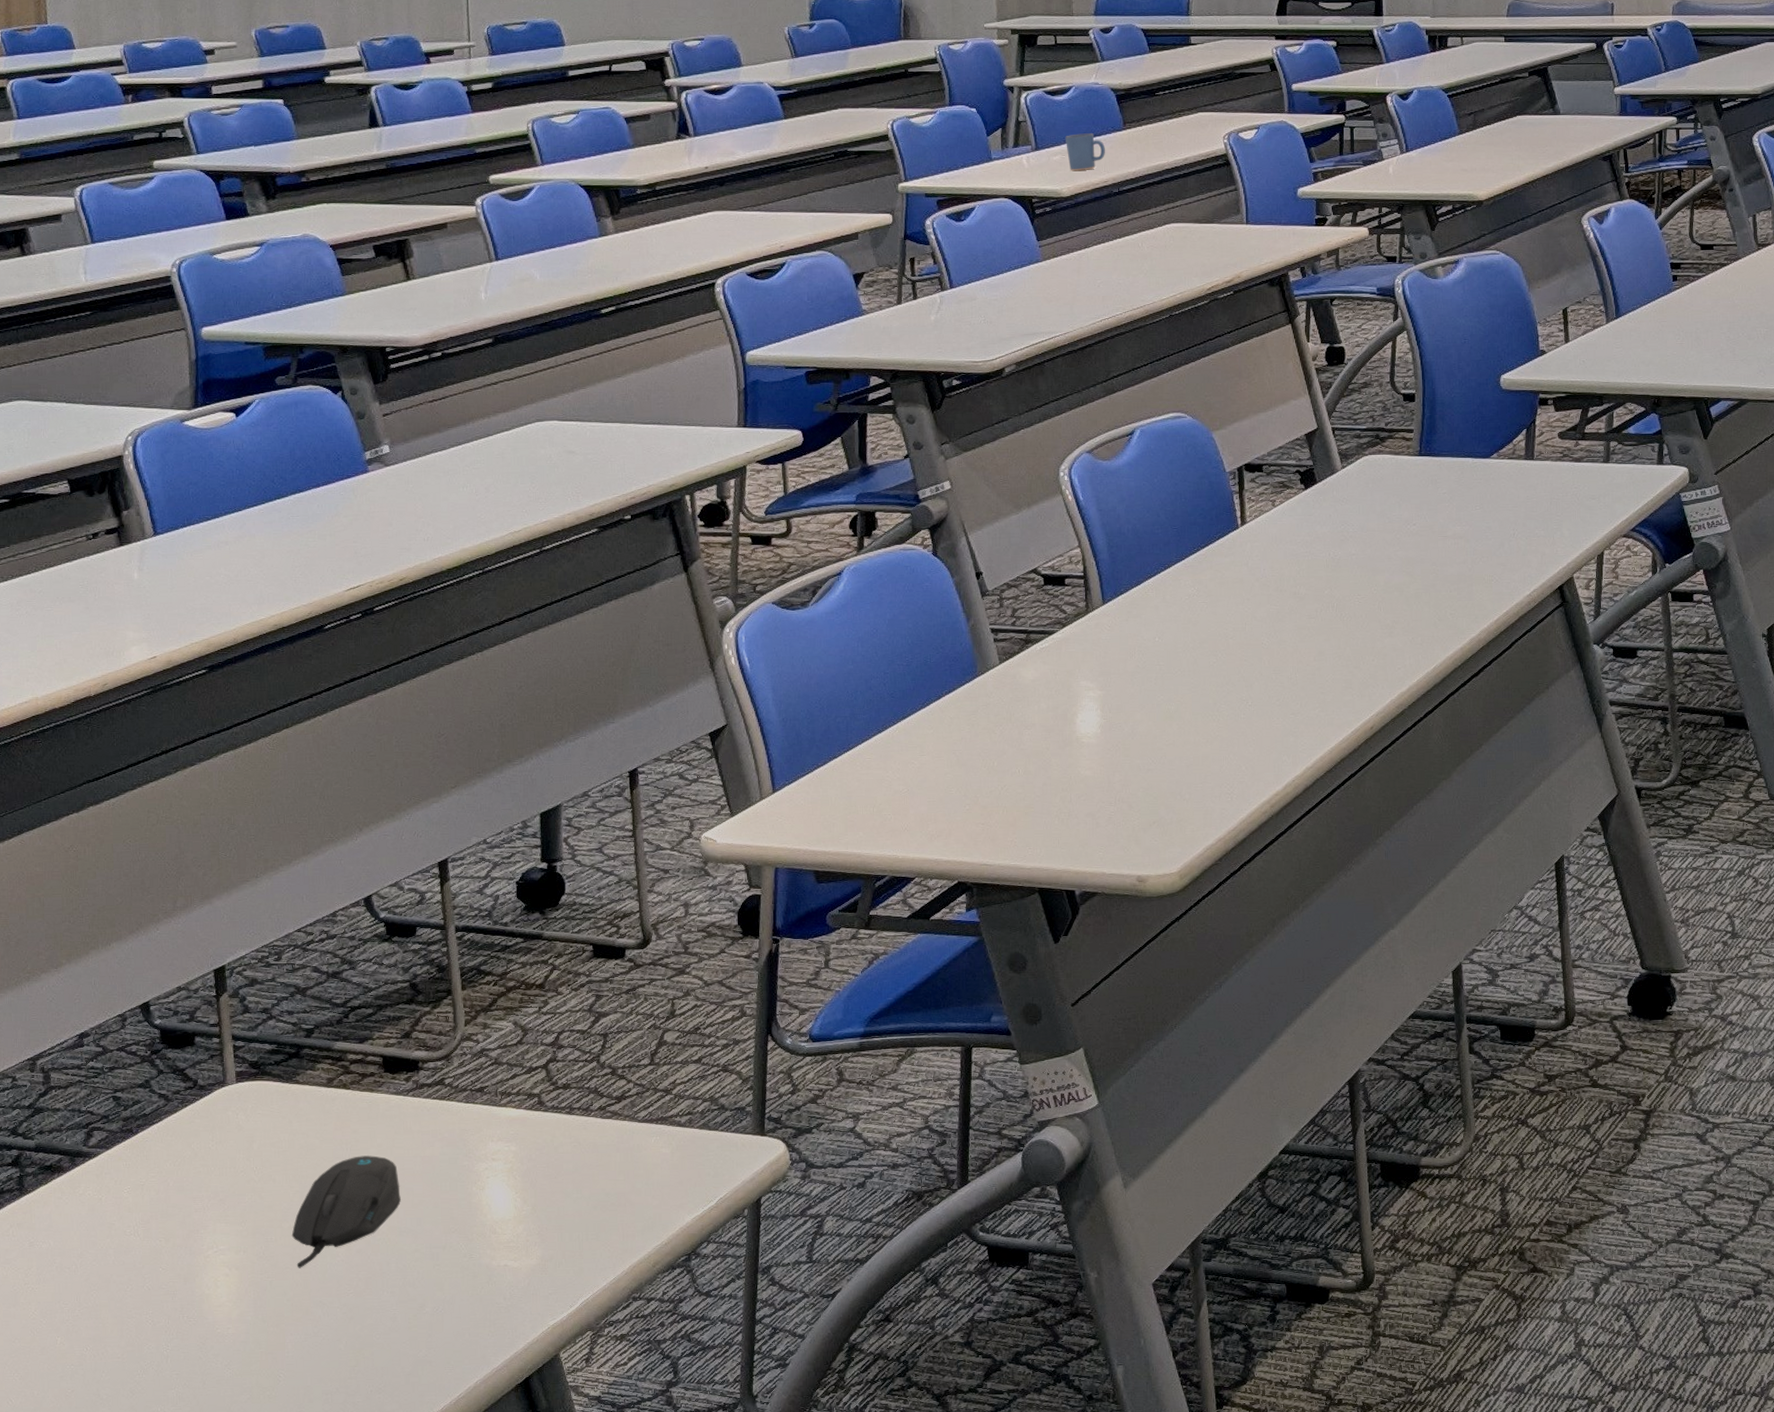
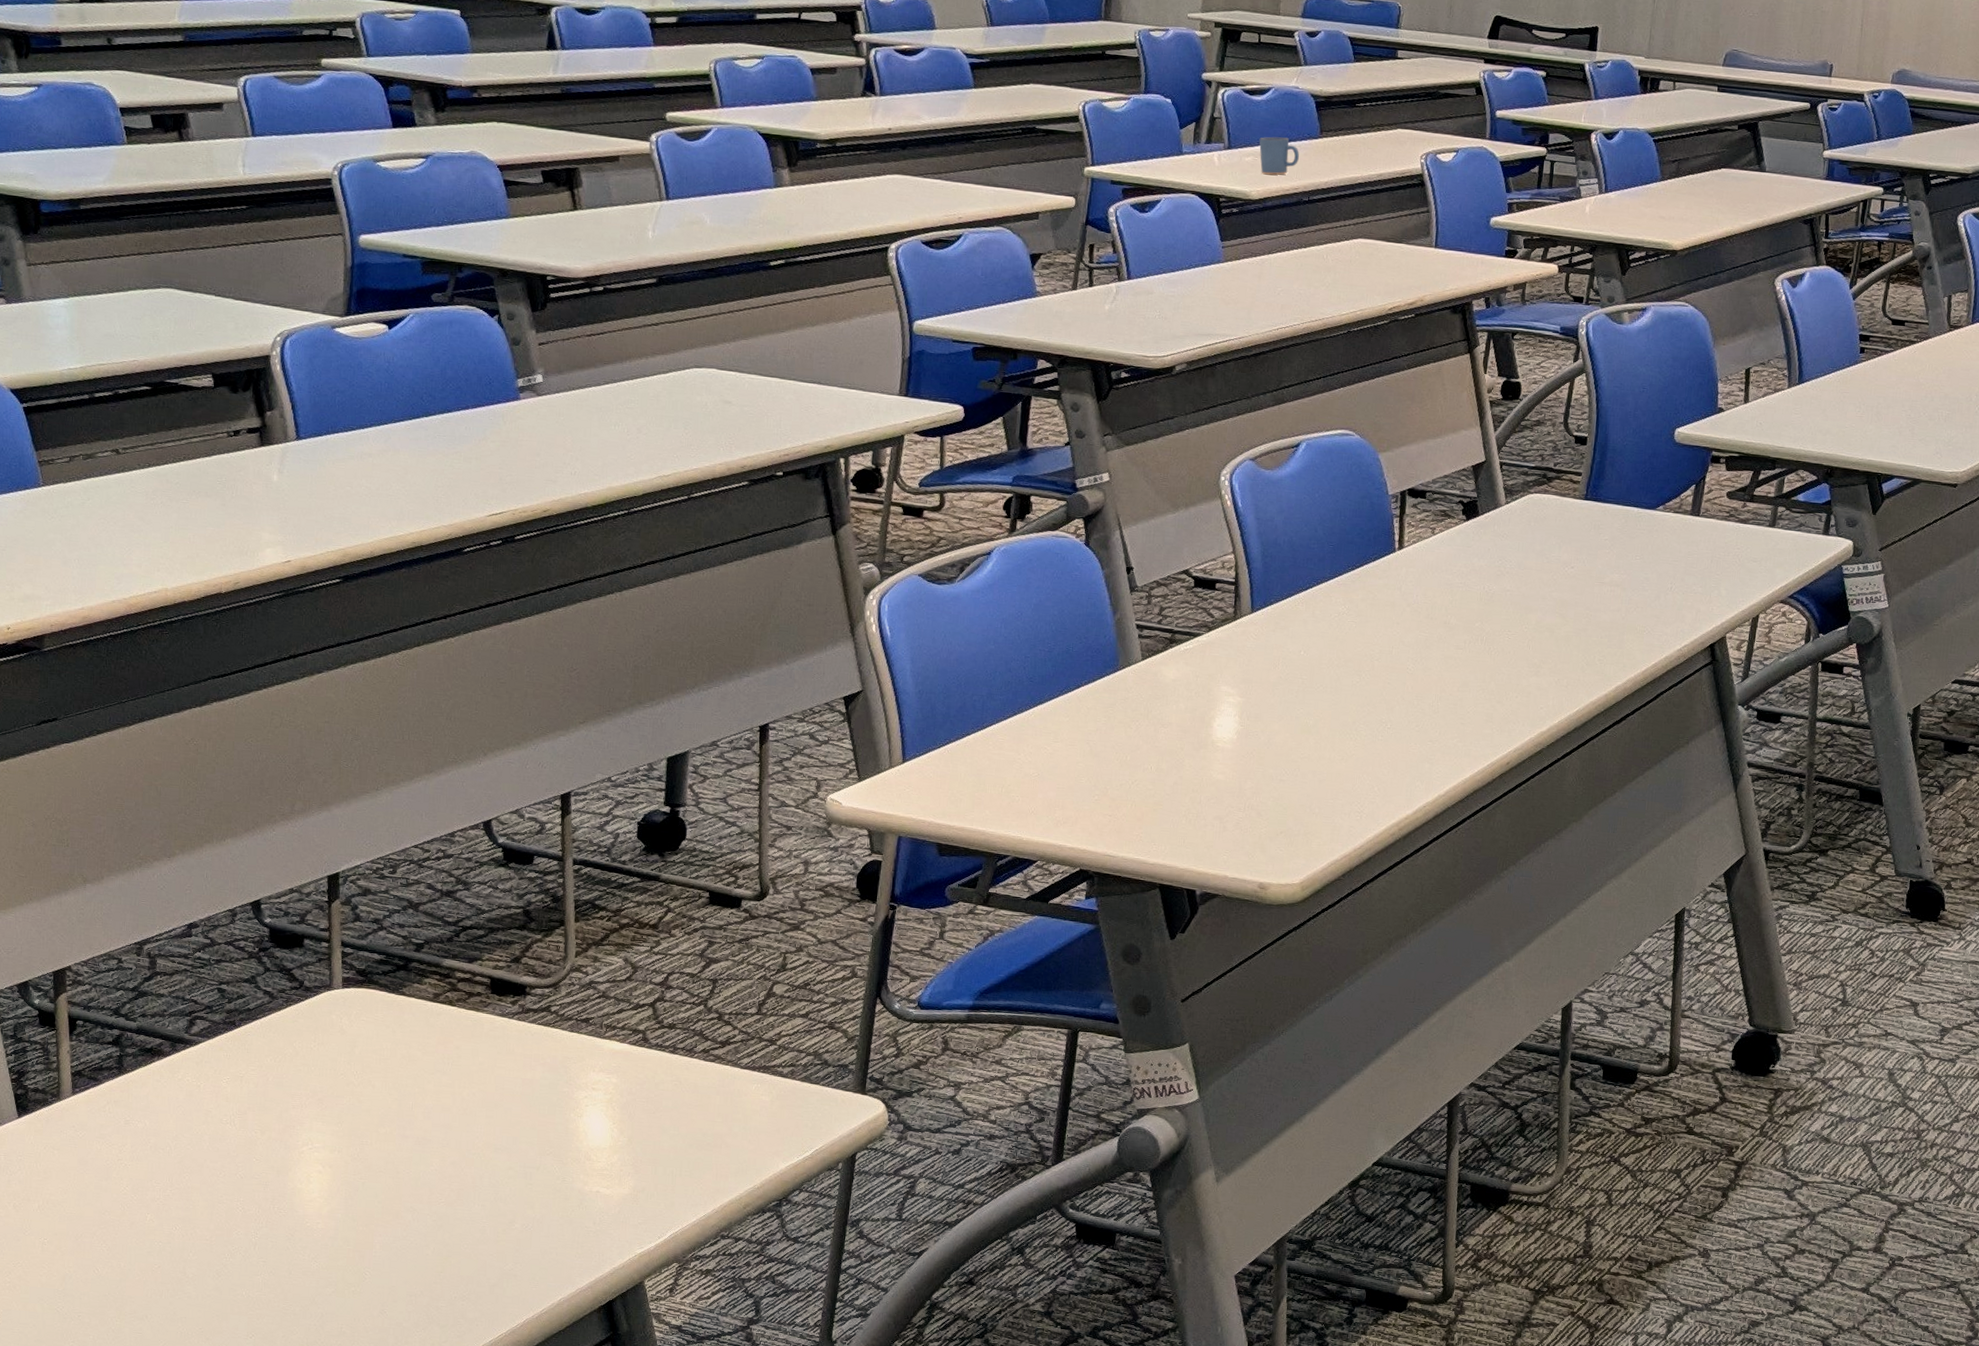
computer mouse: present [291,1155,401,1268] -> none [387,1071,499,1173]

